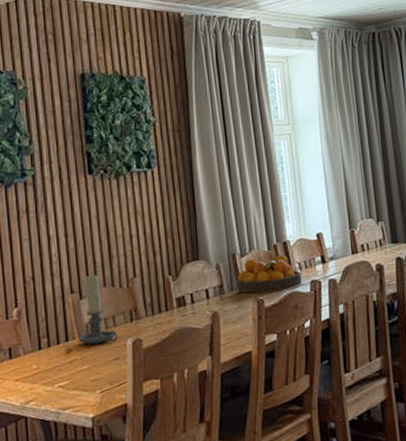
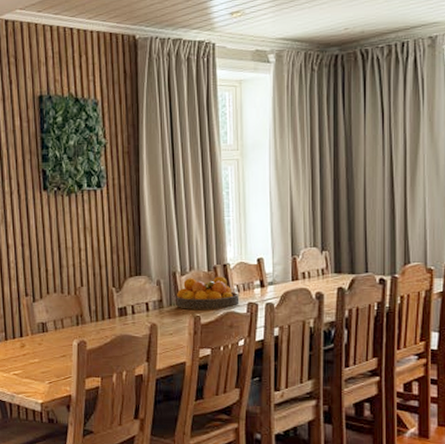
candle holder: present [78,274,118,345] -> none [31,281,65,342]

